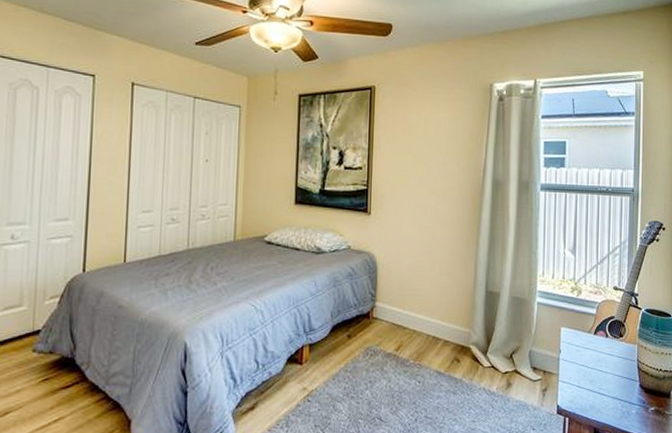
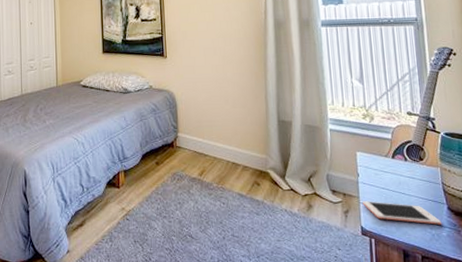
cell phone: none [561,378,633,402] -> present [363,201,442,225]

